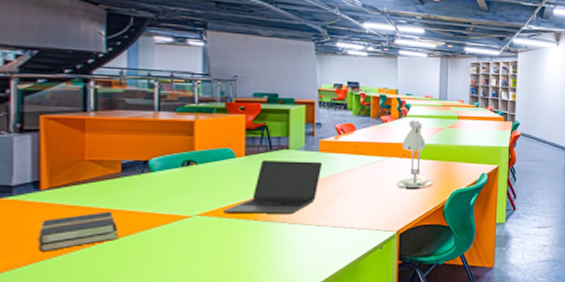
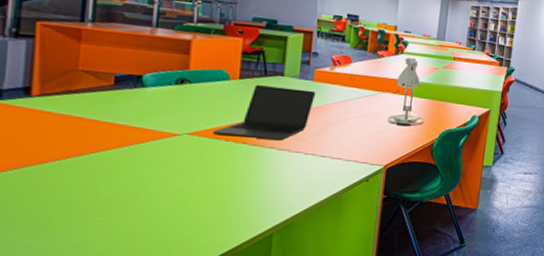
hardback book: present [38,211,119,252] -> none [24,122,107,158]

